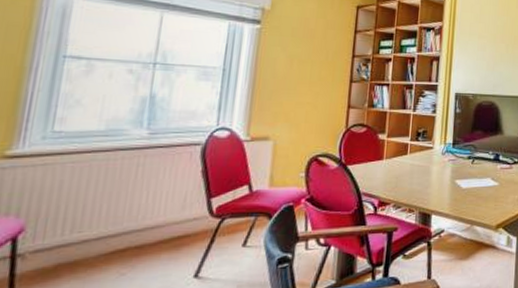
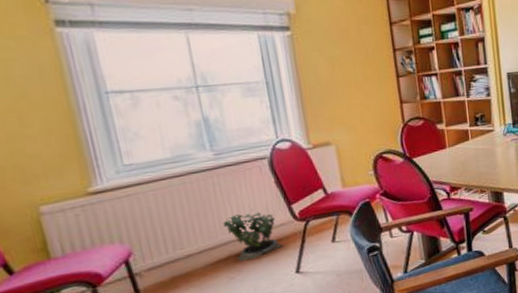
potted plant: none [132,197,190,255] -> present [222,208,284,261]

